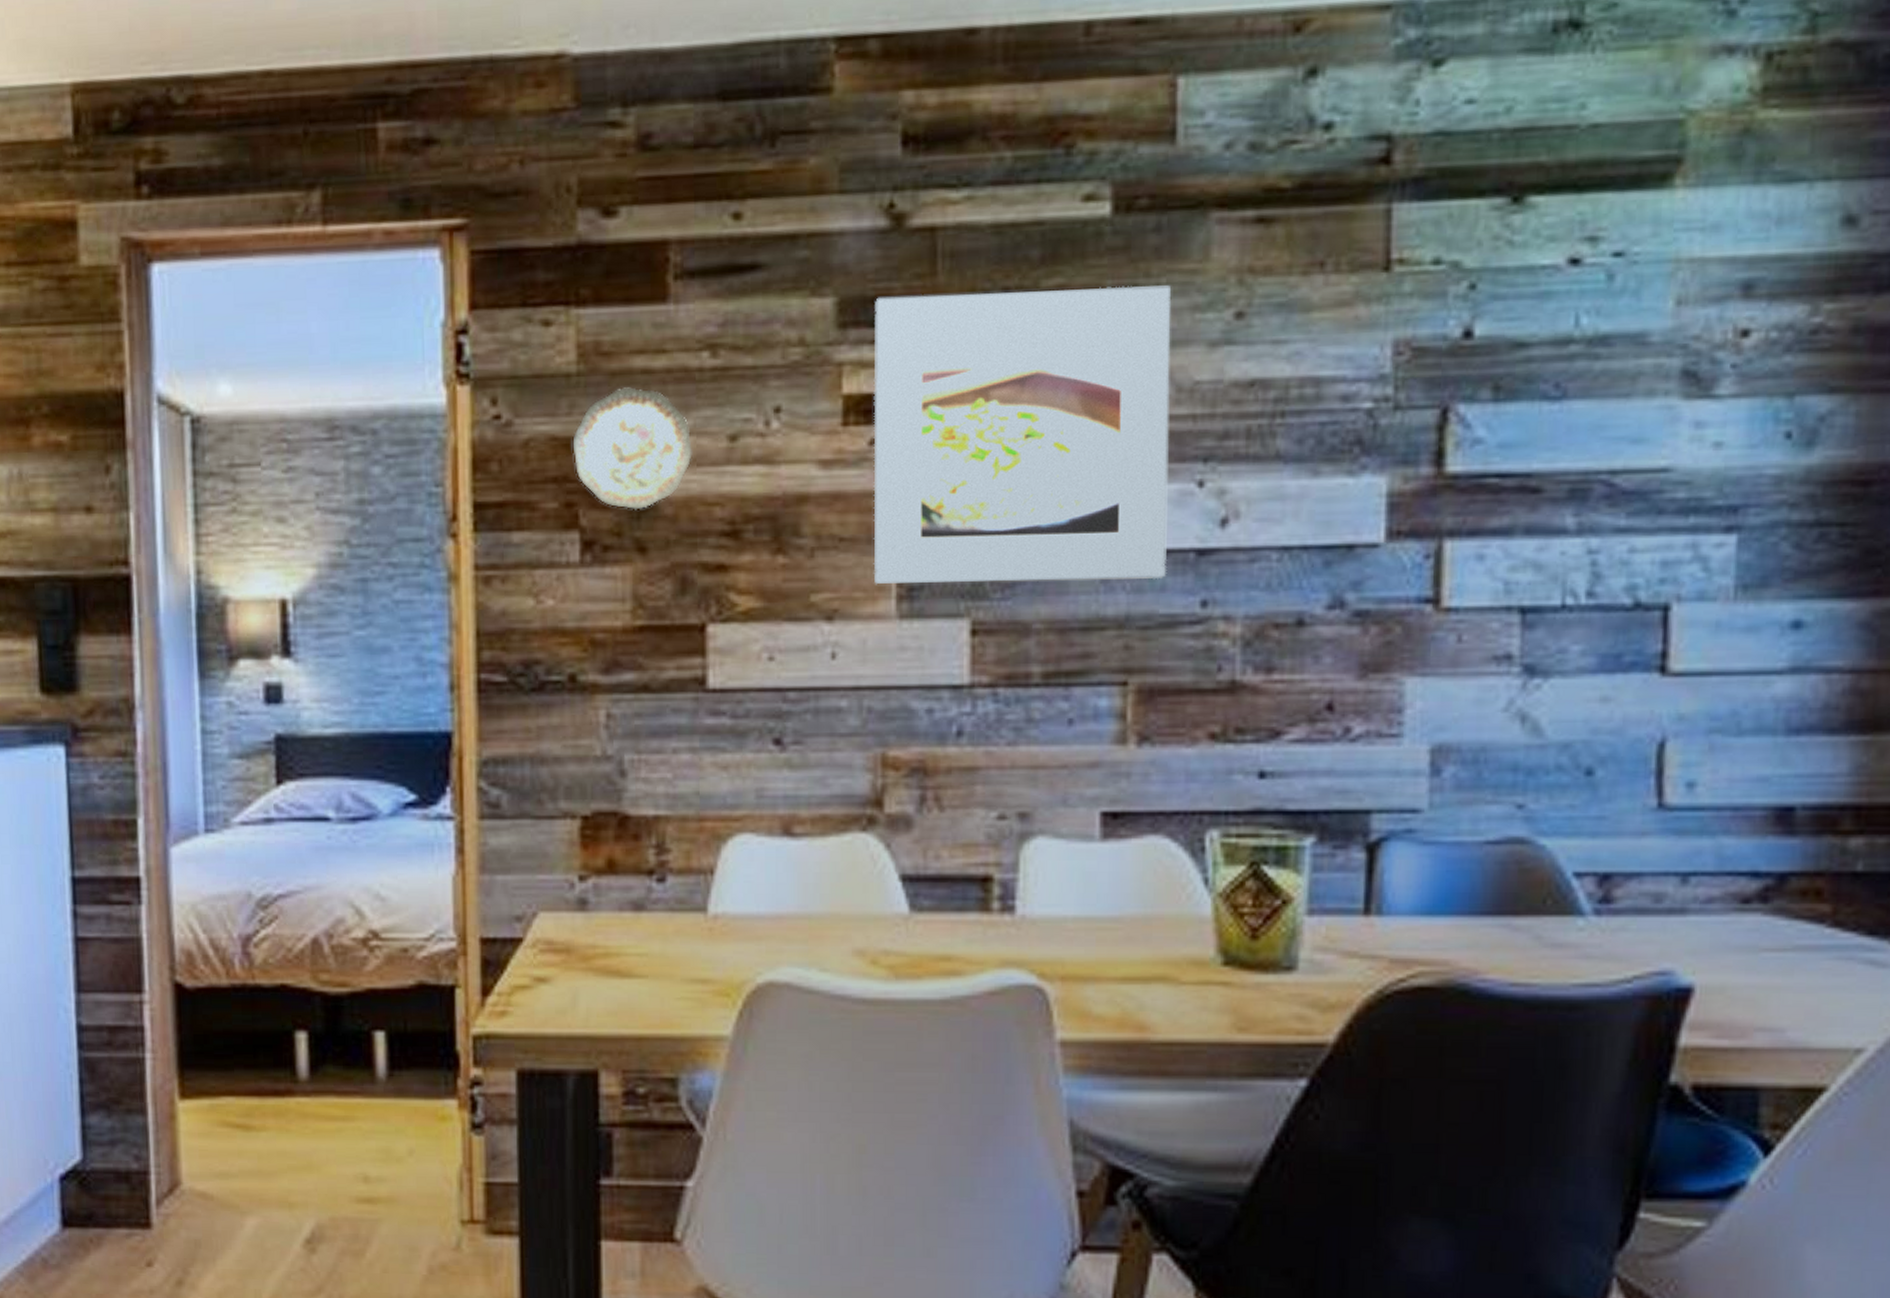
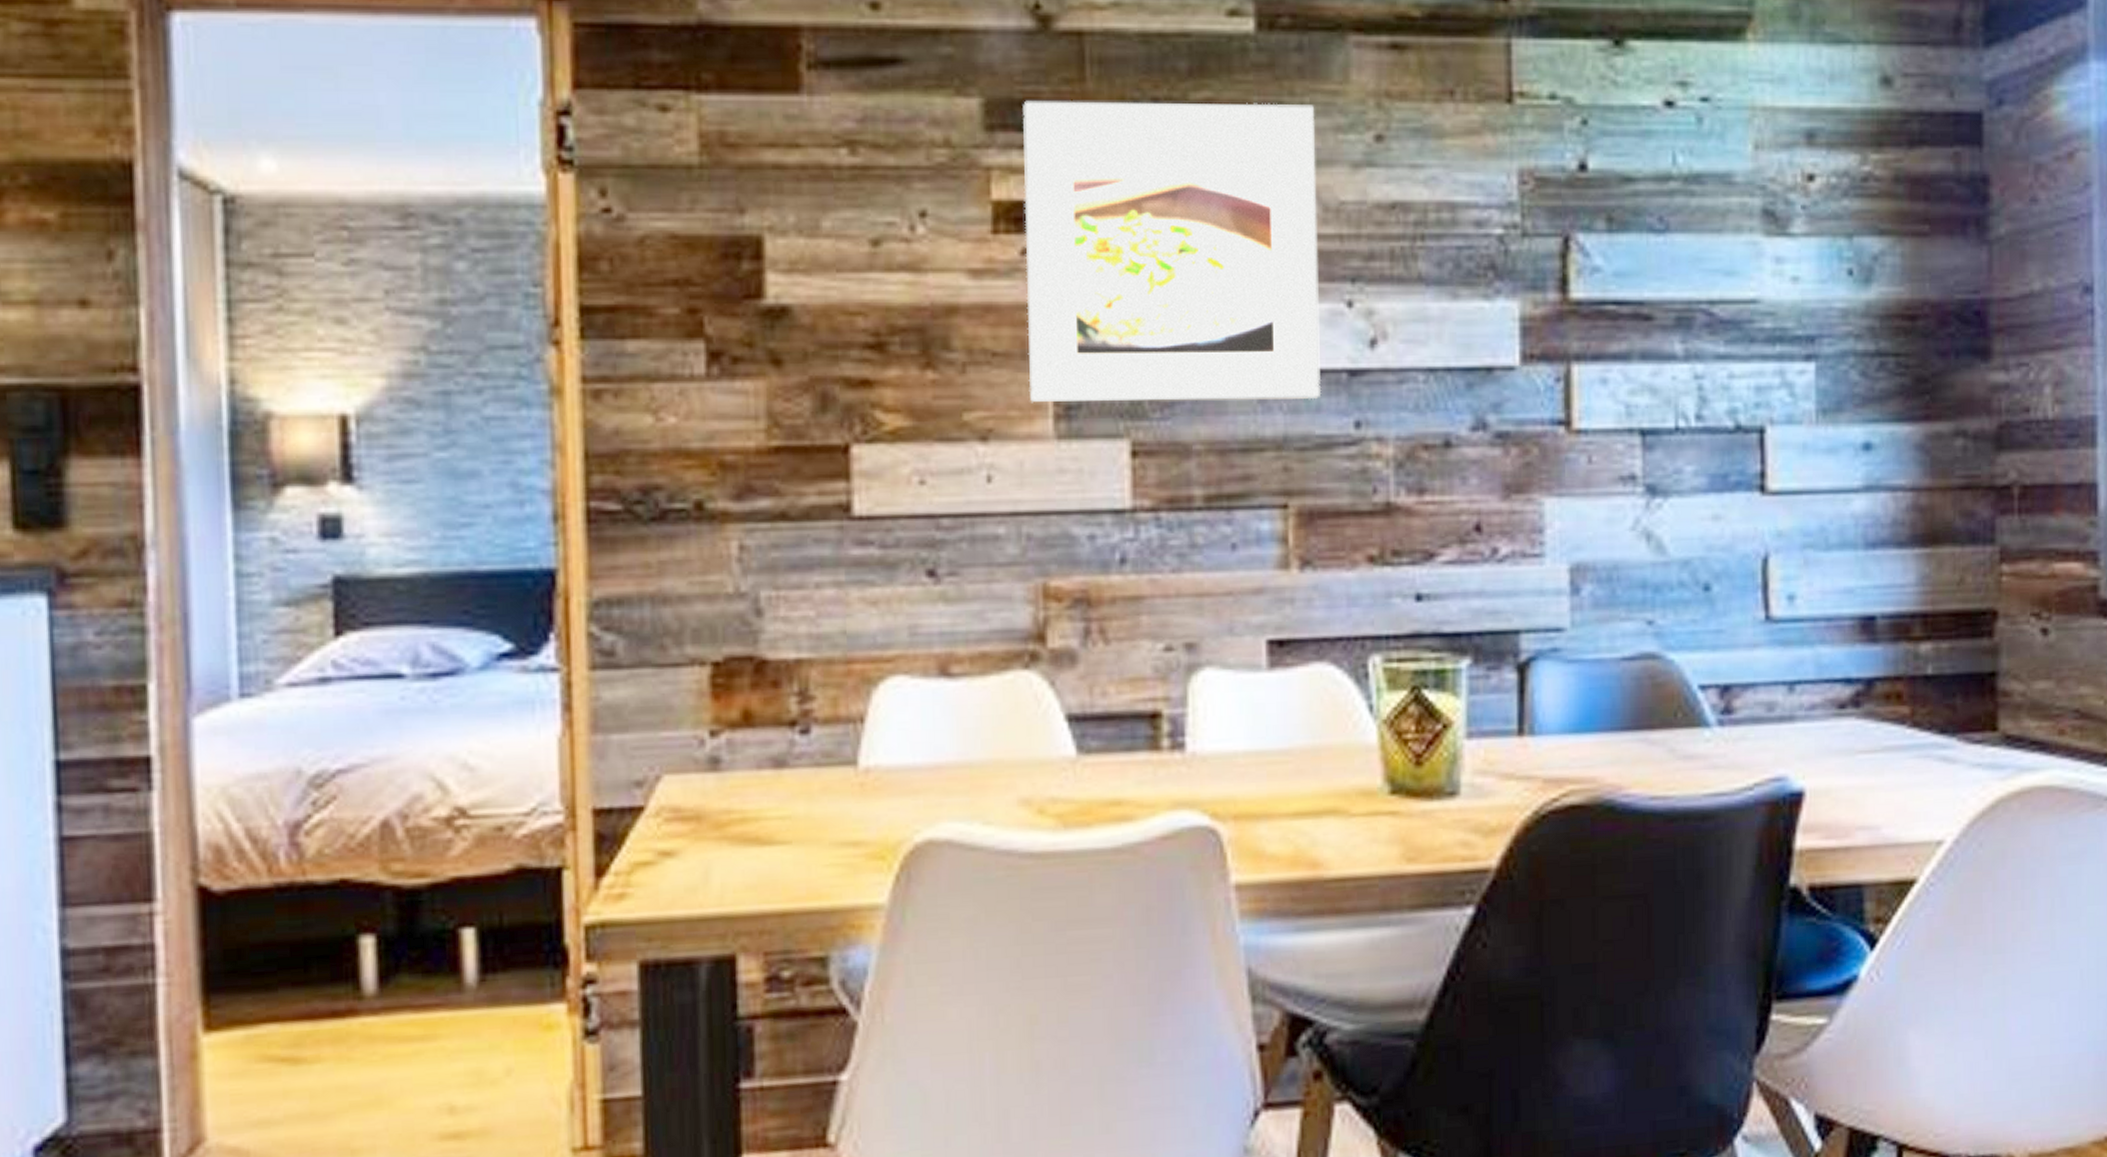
decorative plate: present [572,387,692,510] -> none [695,183,831,319]

